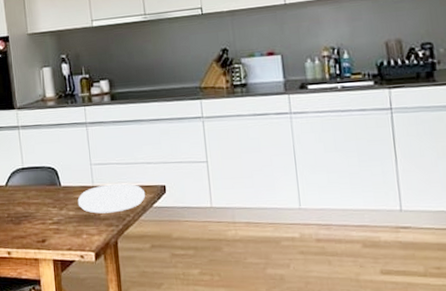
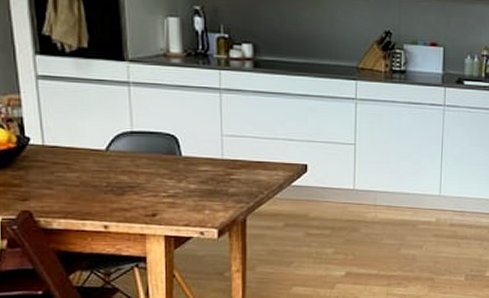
plate: present [77,183,146,214] -> none [201,158,284,189]

